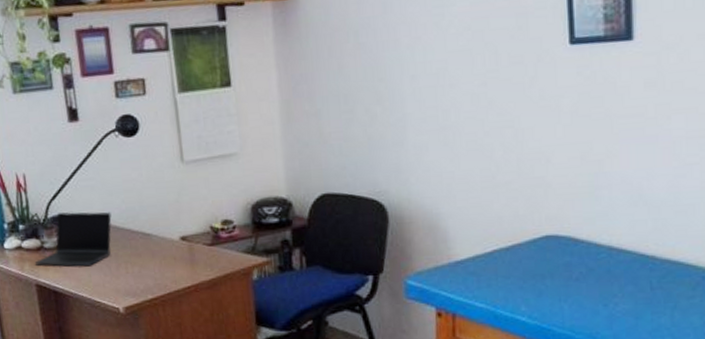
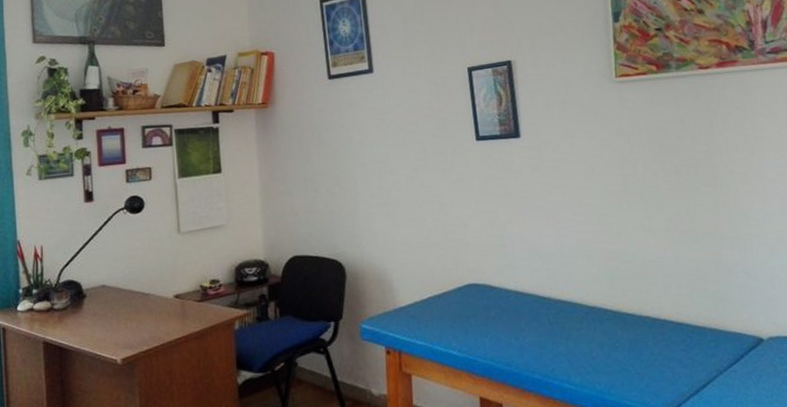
laptop computer: present [34,212,112,267] -> none [43,276,116,326]

